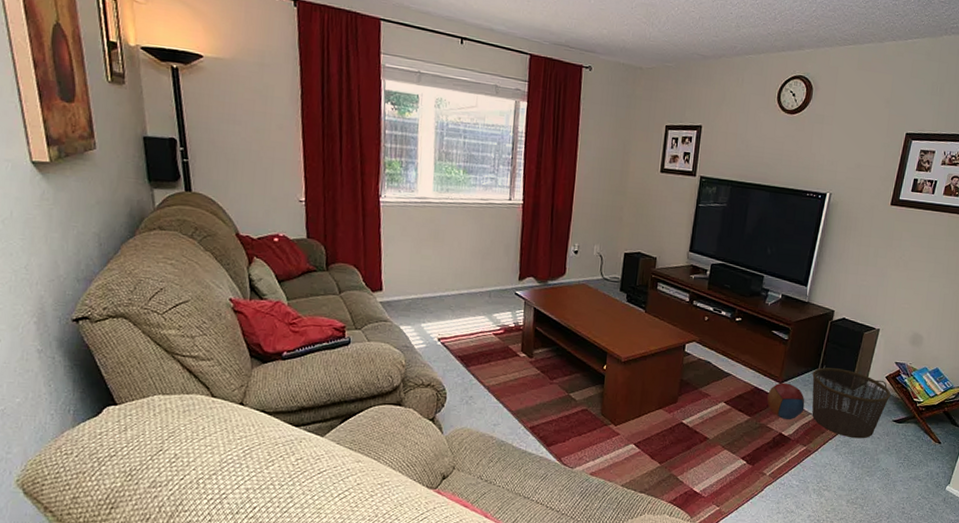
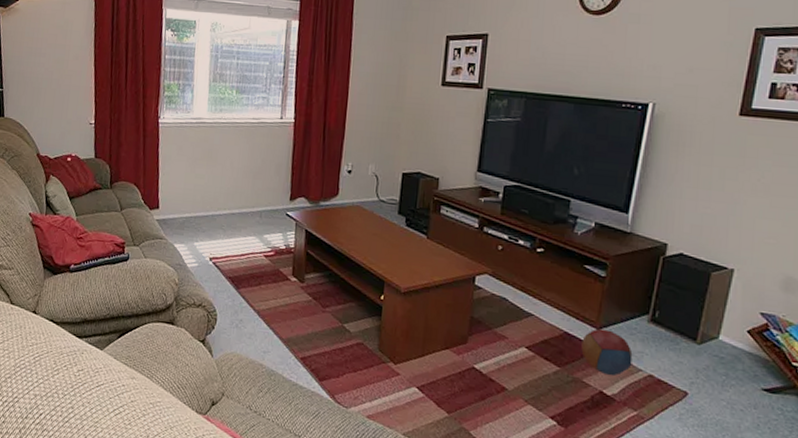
basket: present [812,367,891,439] -> none [641,313,757,409]

